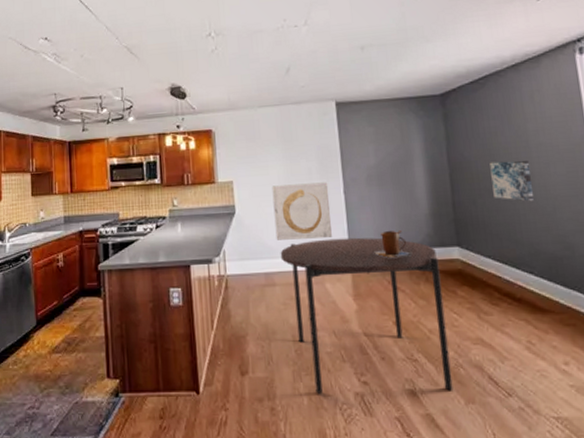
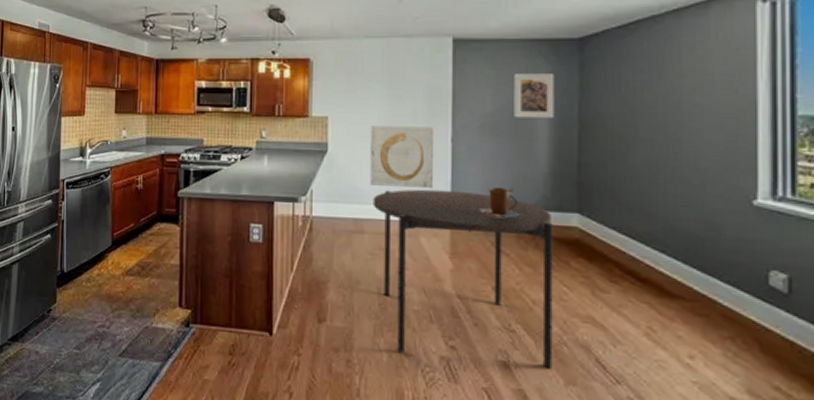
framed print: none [390,126,429,168] -> present [514,73,555,119]
wall art: present [489,160,534,202] -> none [629,121,679,171]

